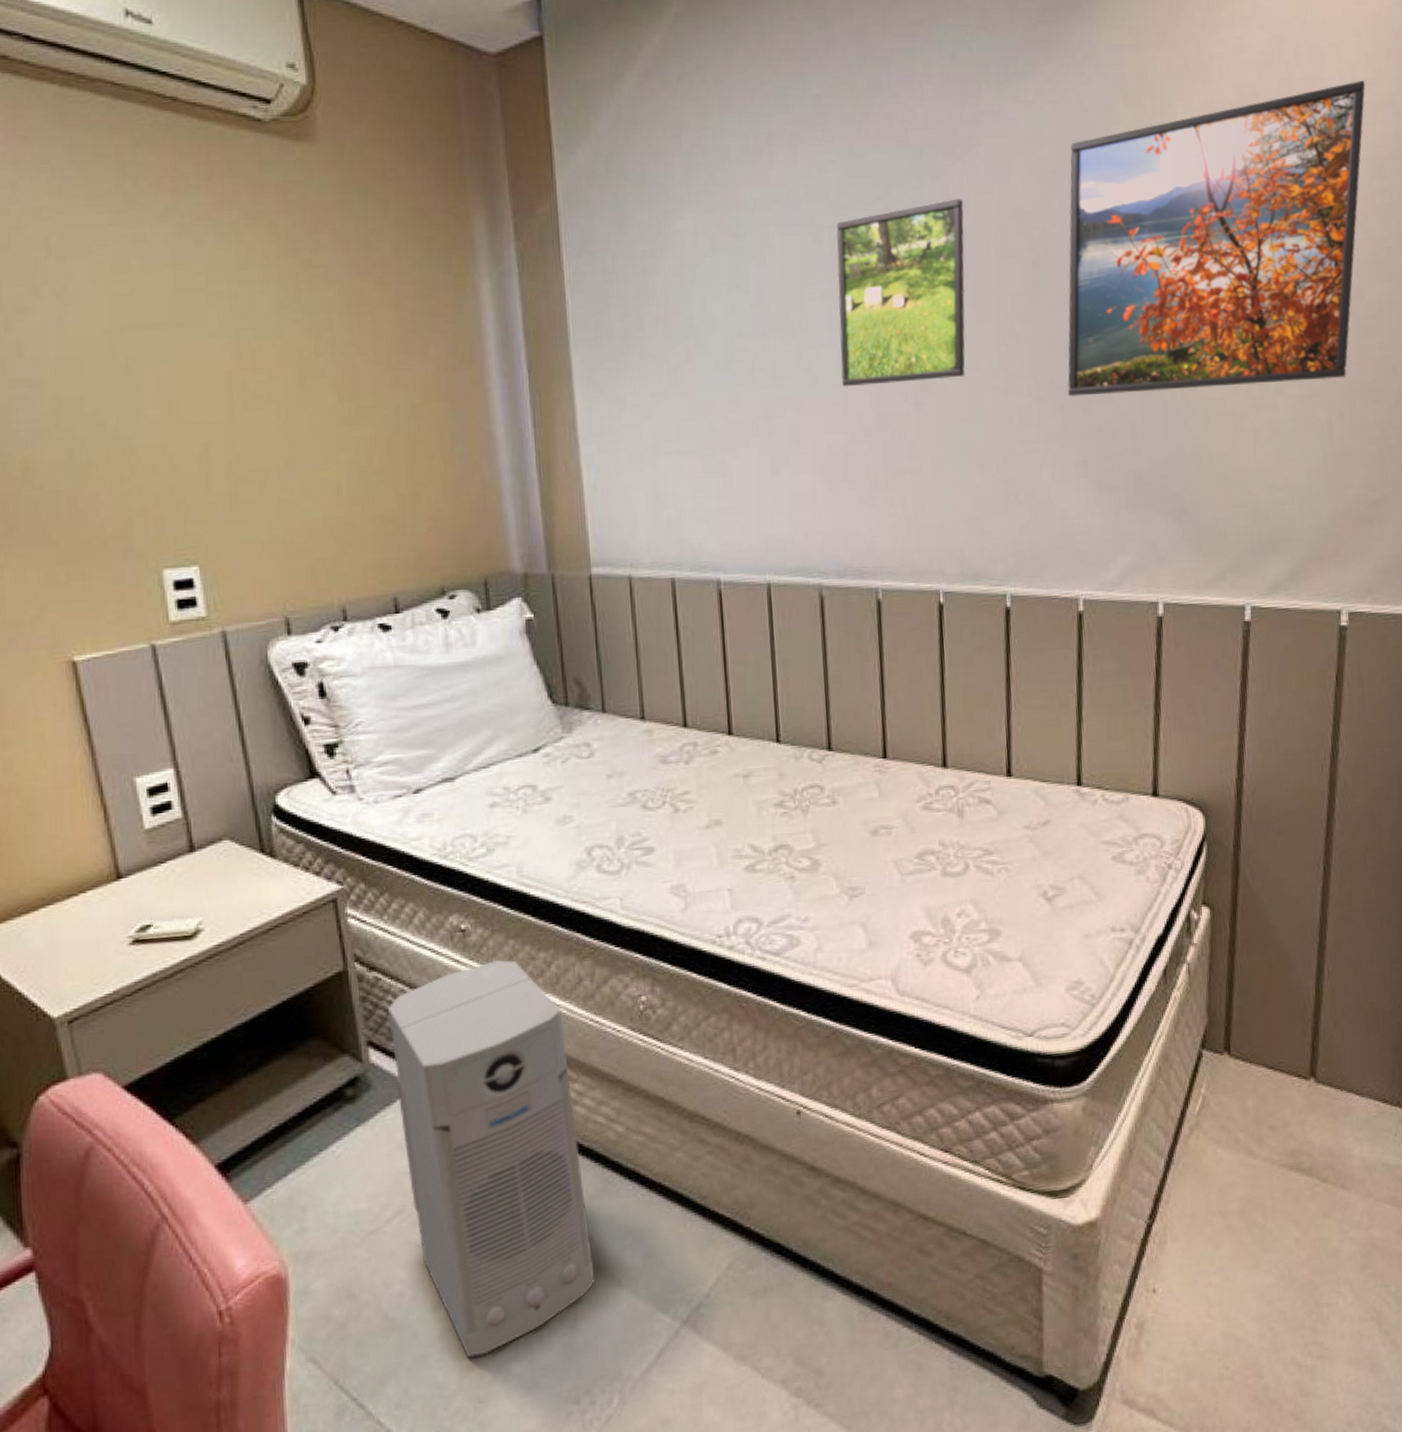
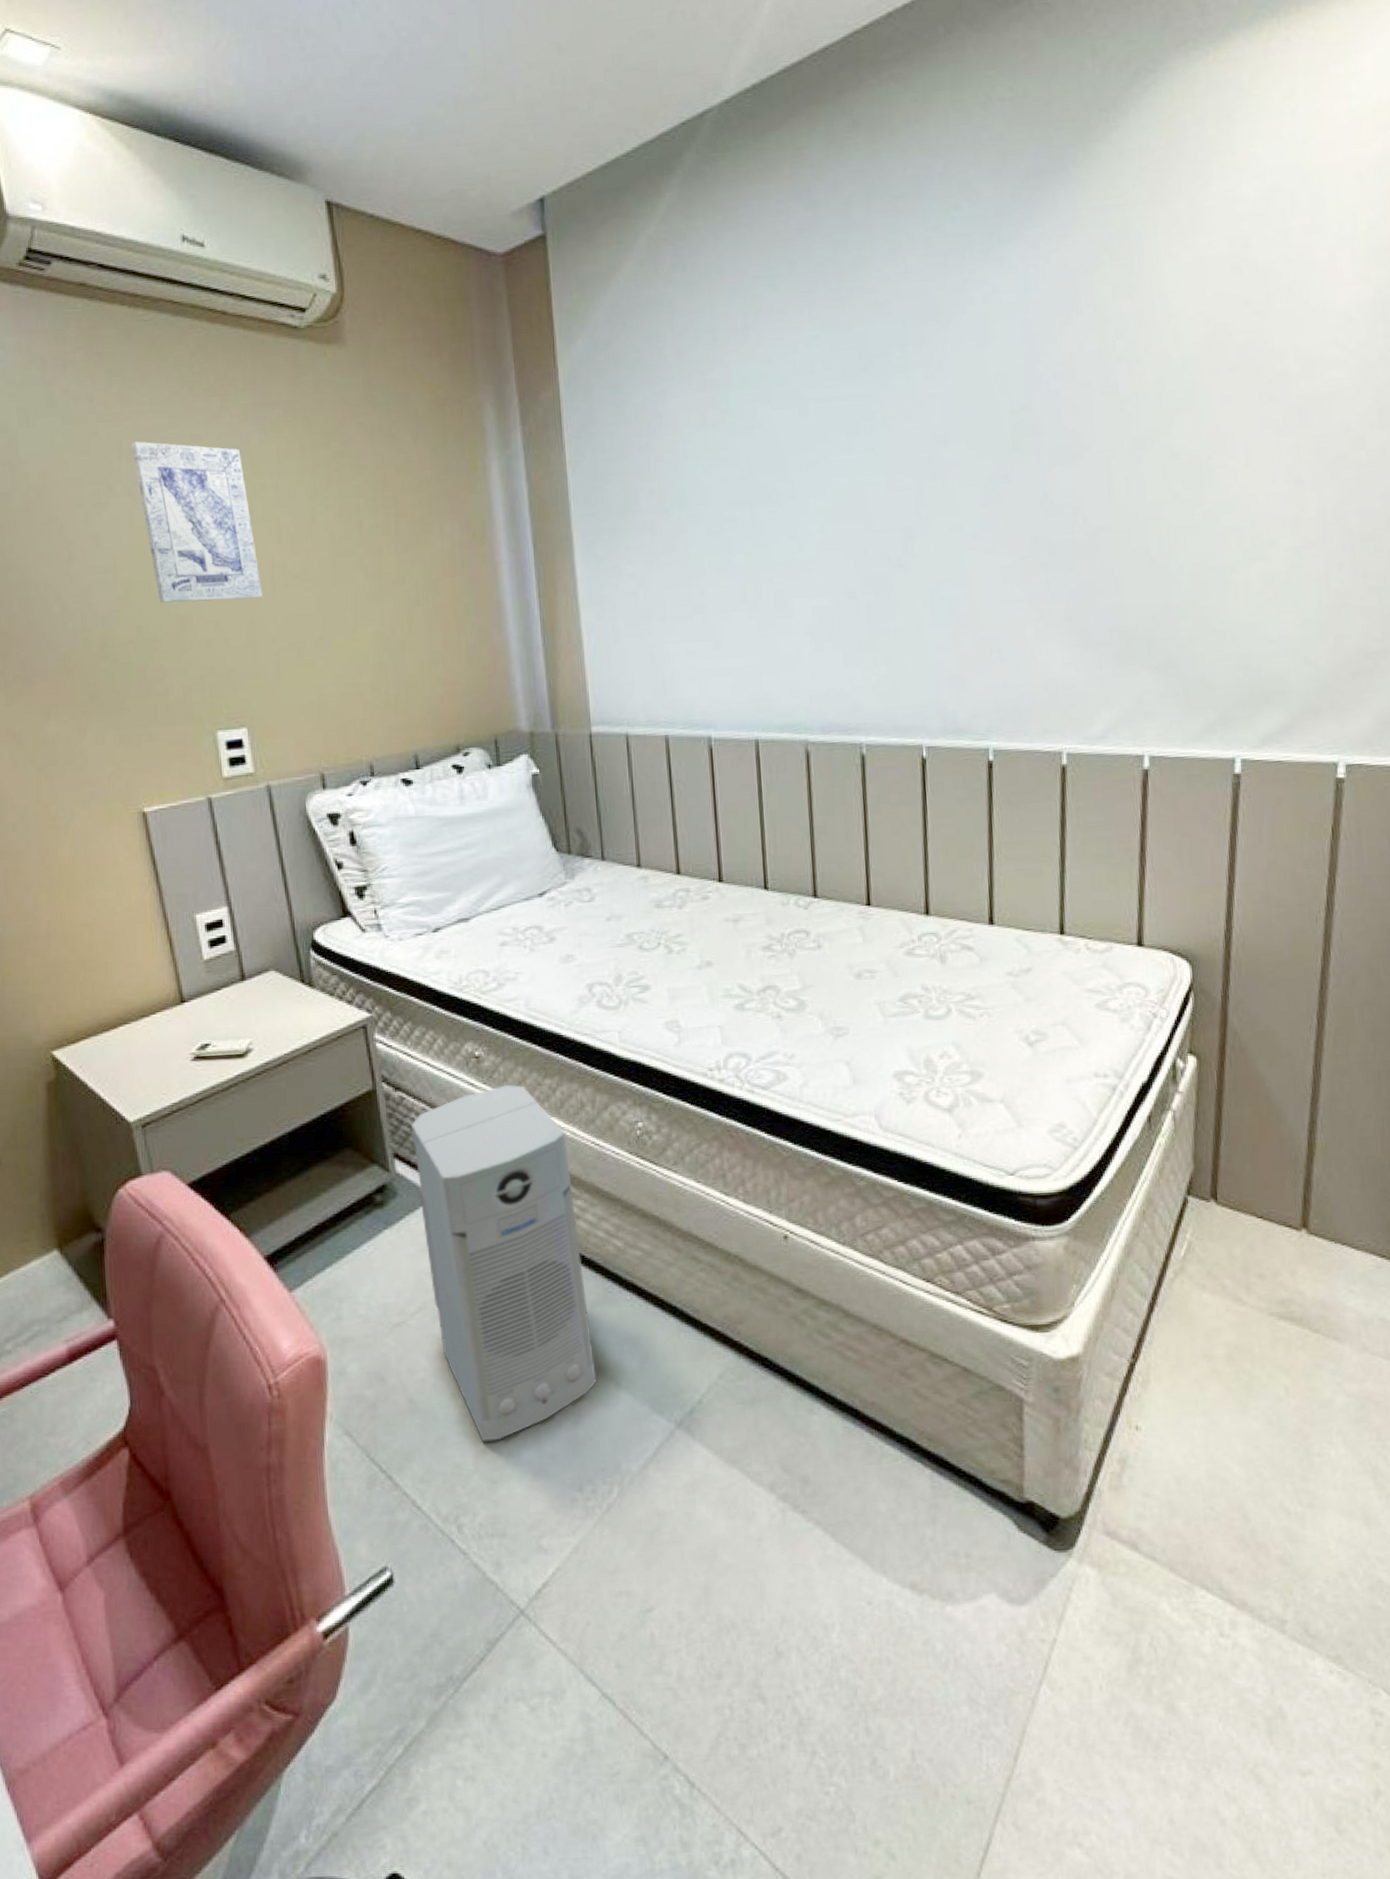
wall art: none [62,238,218,423] -> present [131,441,263,603]
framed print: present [836,199,965,387] -> none [821,366,948,552]
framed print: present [1068,80,1366,397] -> none [1051,223,1368,555]

